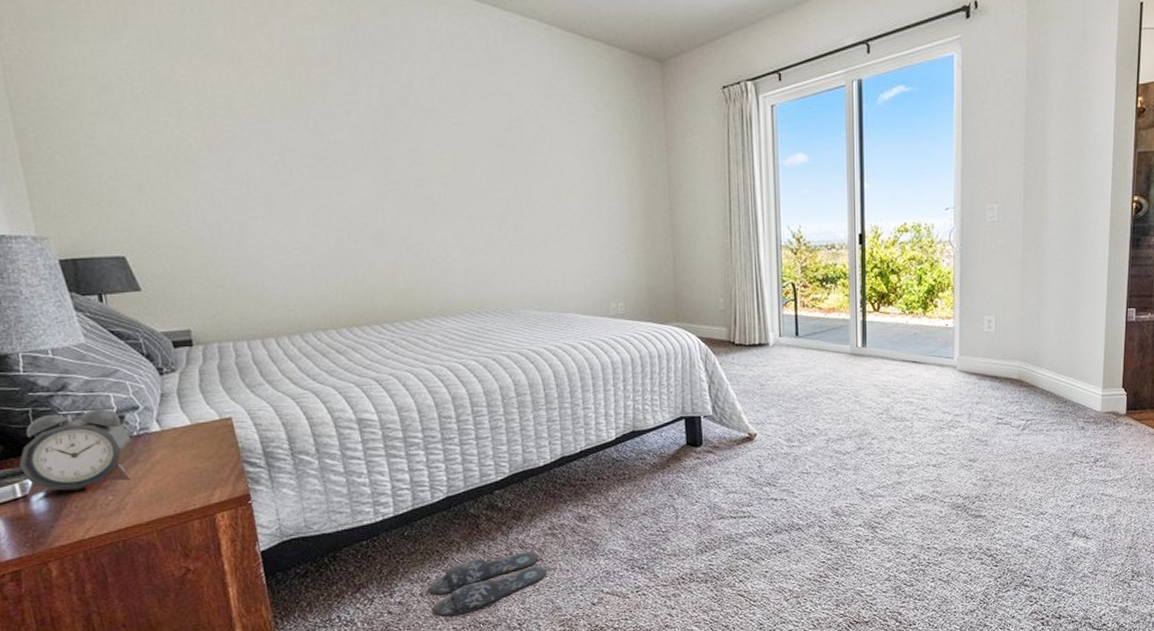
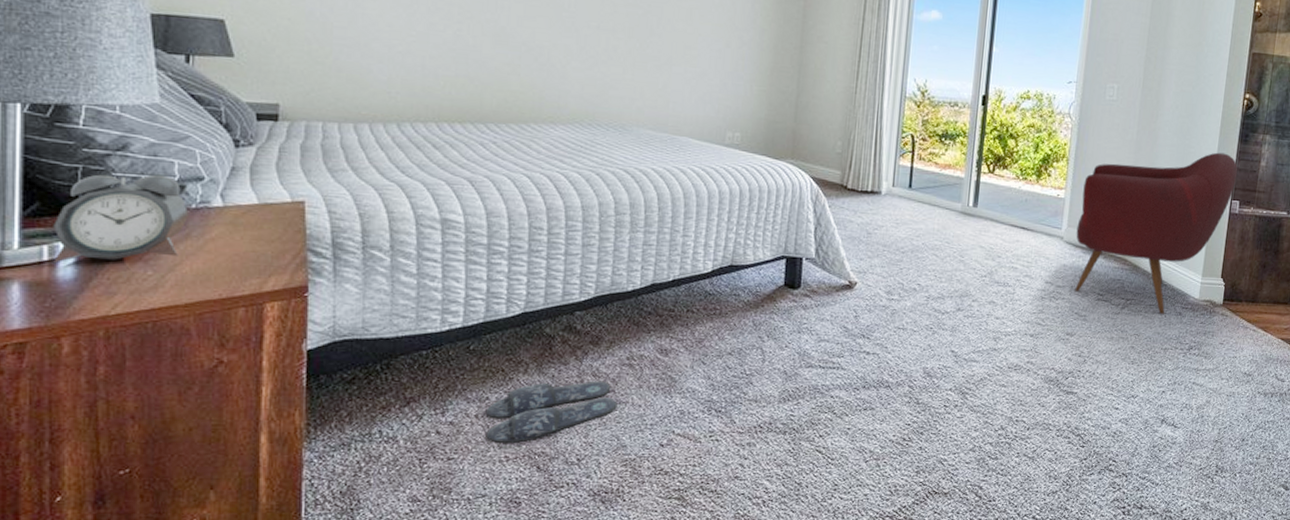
armchair: none [969,261,1132,432] -> present [1075,152,1238,315]

